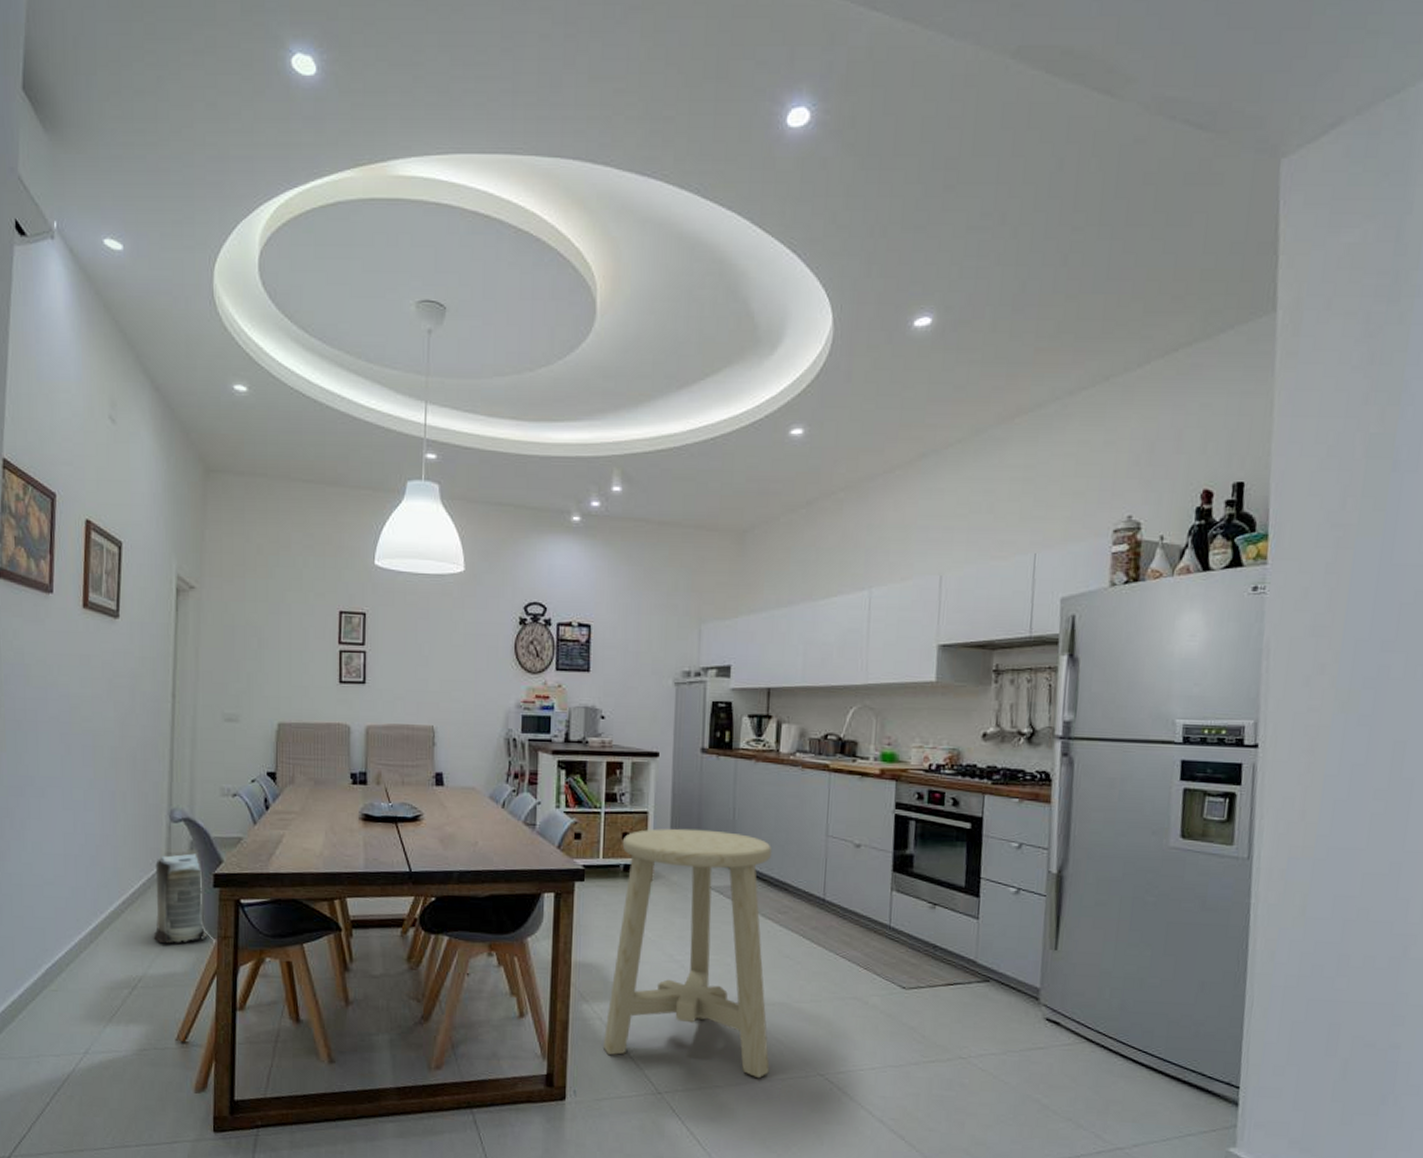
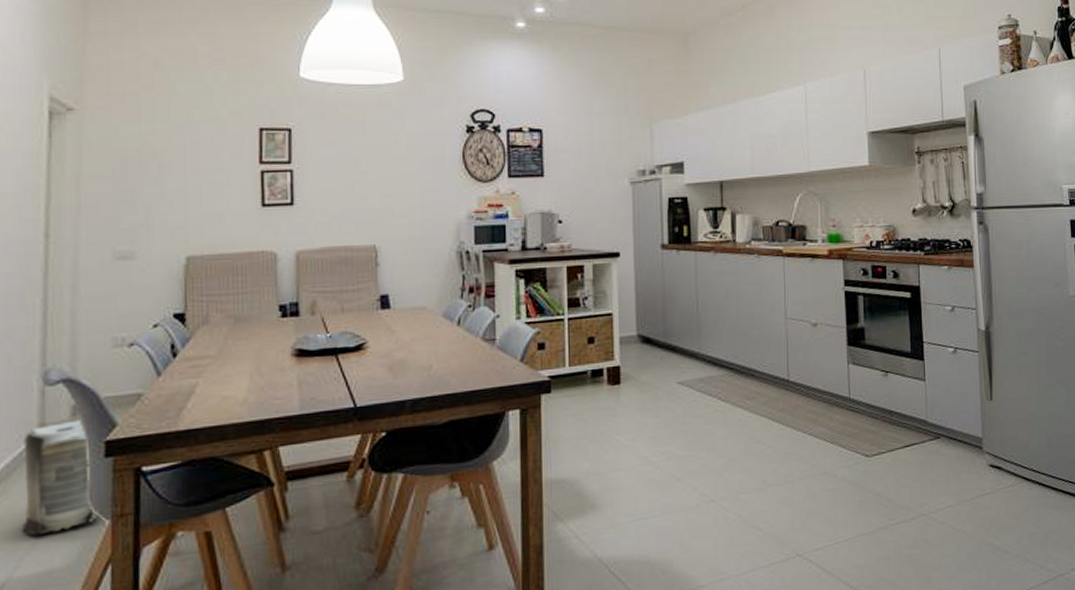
stool: present [602,828,773,1079] -> none [581,325,751,574]

